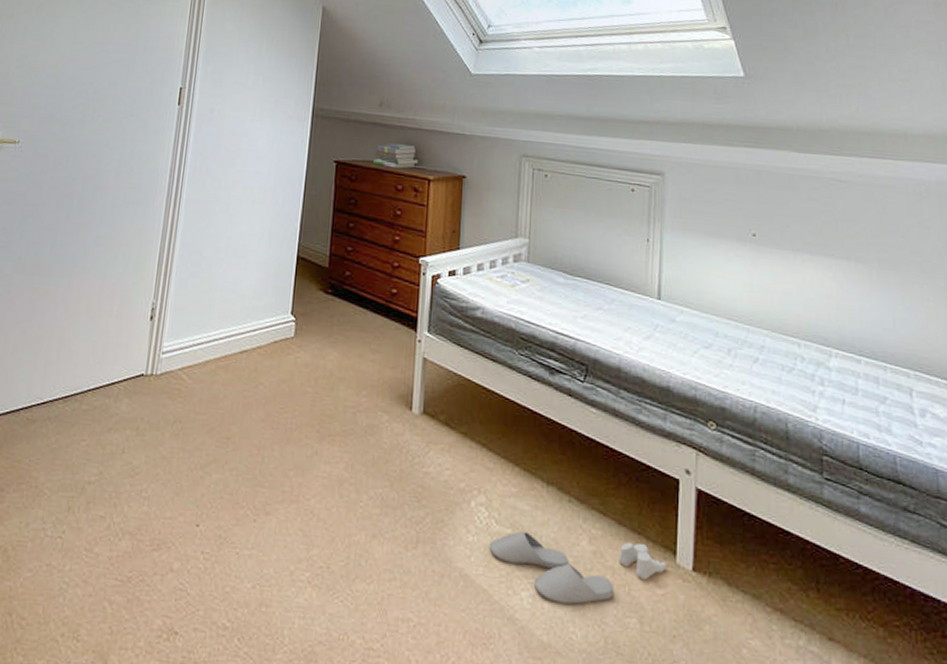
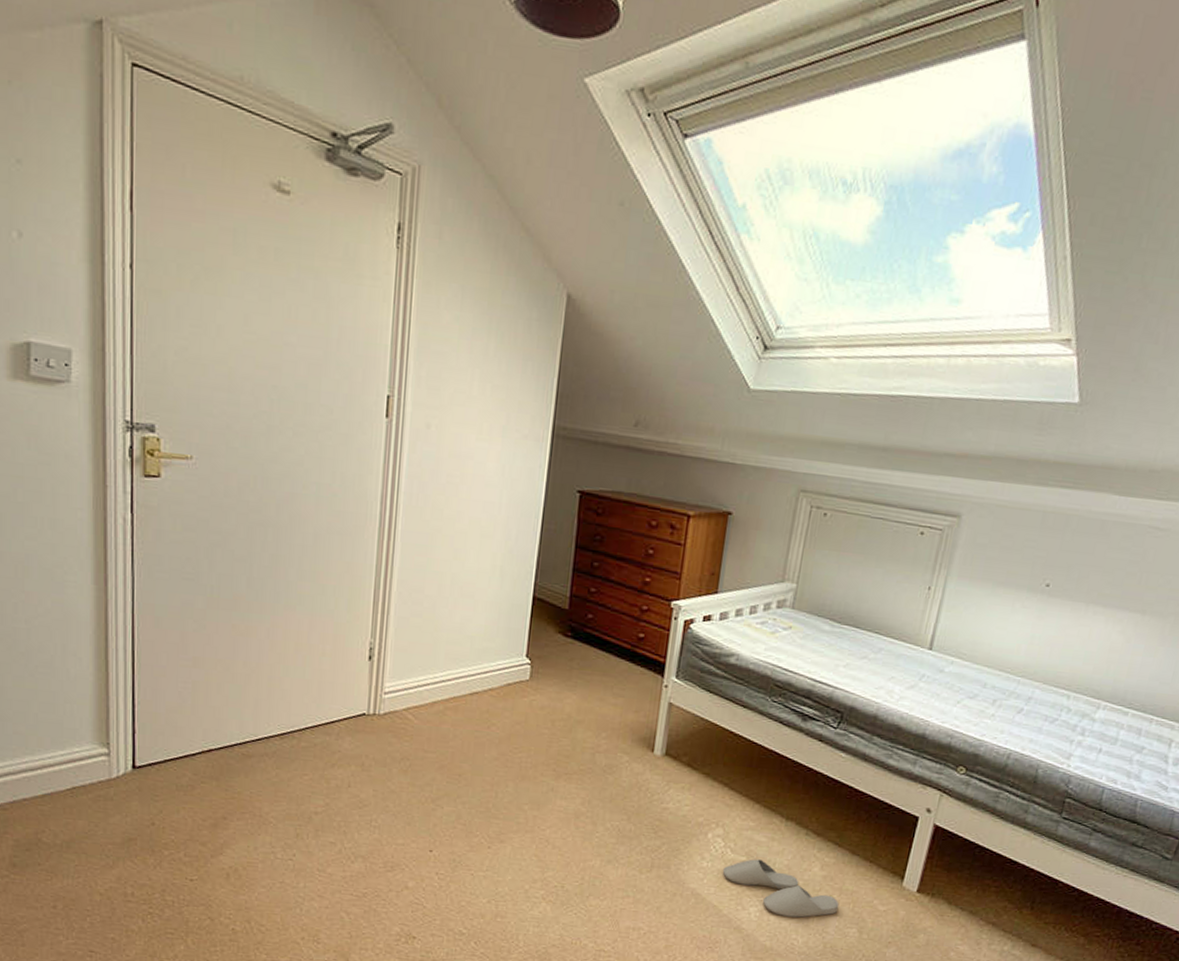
books: present [373,143,419,170] -> none [624,471,678,503]
socks: present [619,543,667,581] -> none [847,869,893,900]

